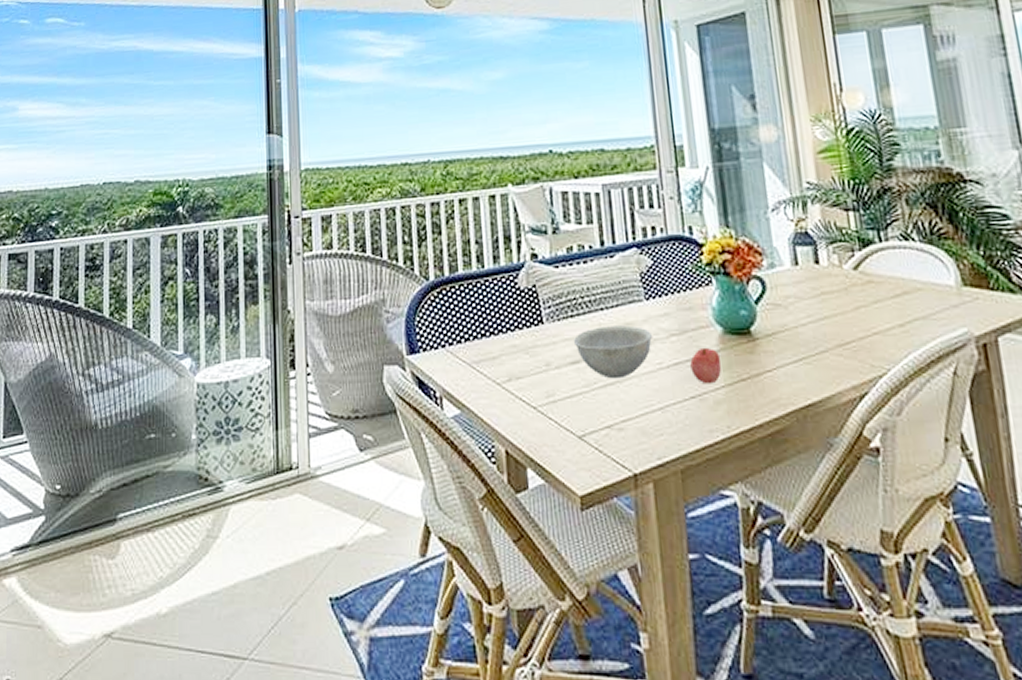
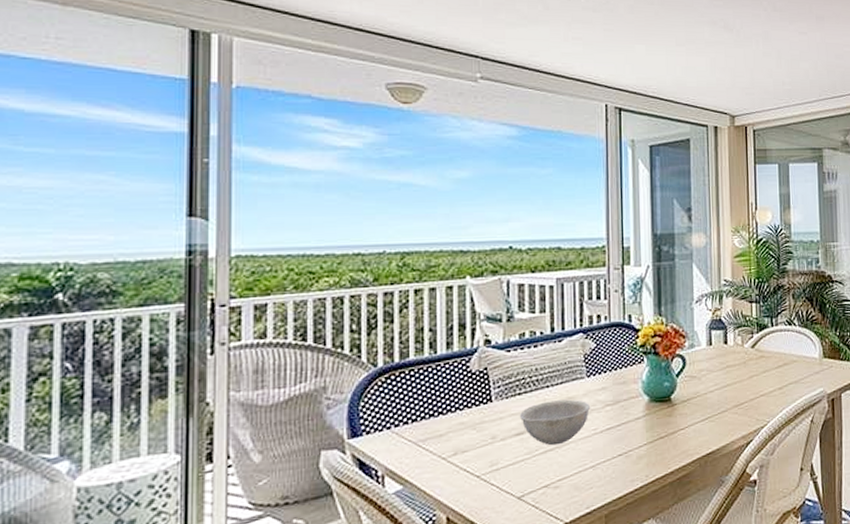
apple: present [690,347,721,384] -> none [620,413,646,444]

